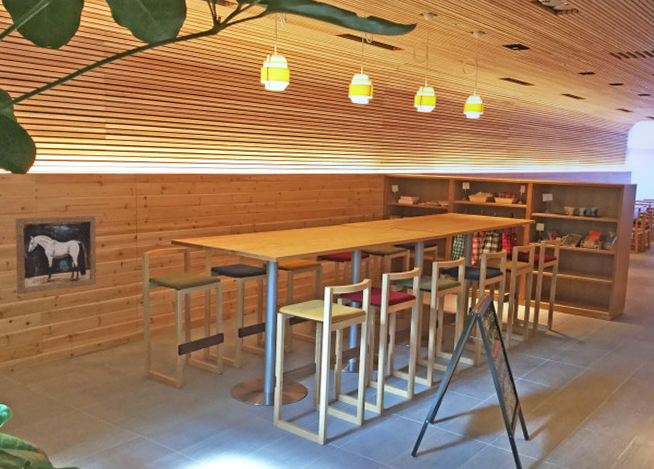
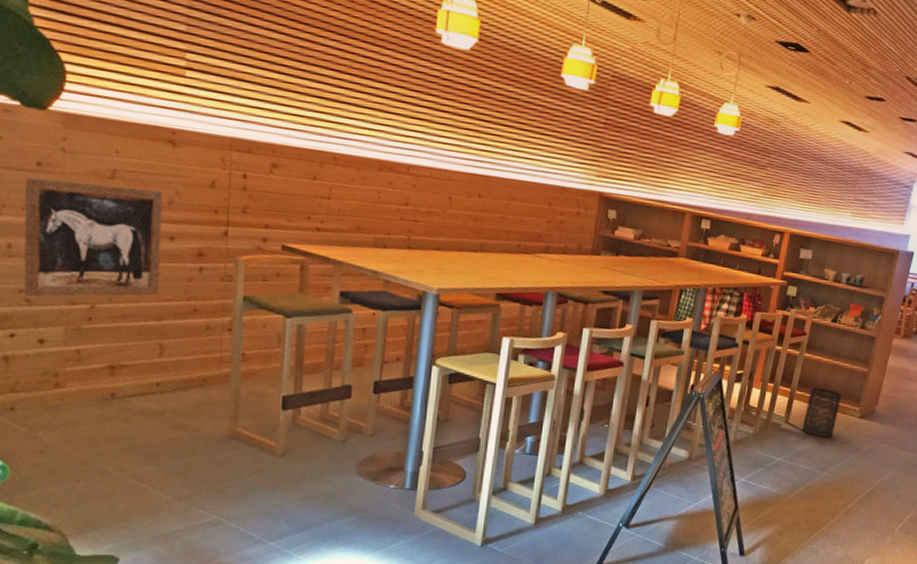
trash can: none [564,299,593,339] -> present [802,387,843,439]

